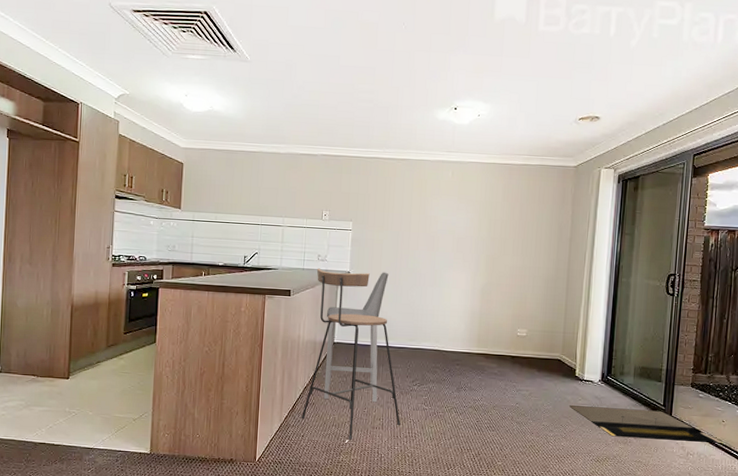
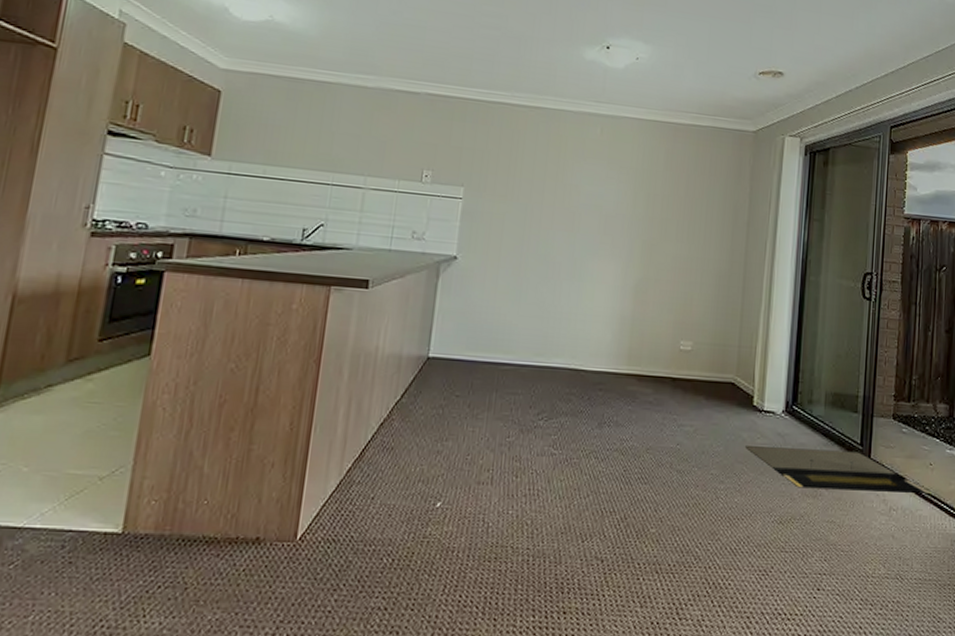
bar stool: present [301,268,401,440] -> none [372,249,519,502]
bar stool: present [323,272,389,403] -> none [407,258,511,446]

